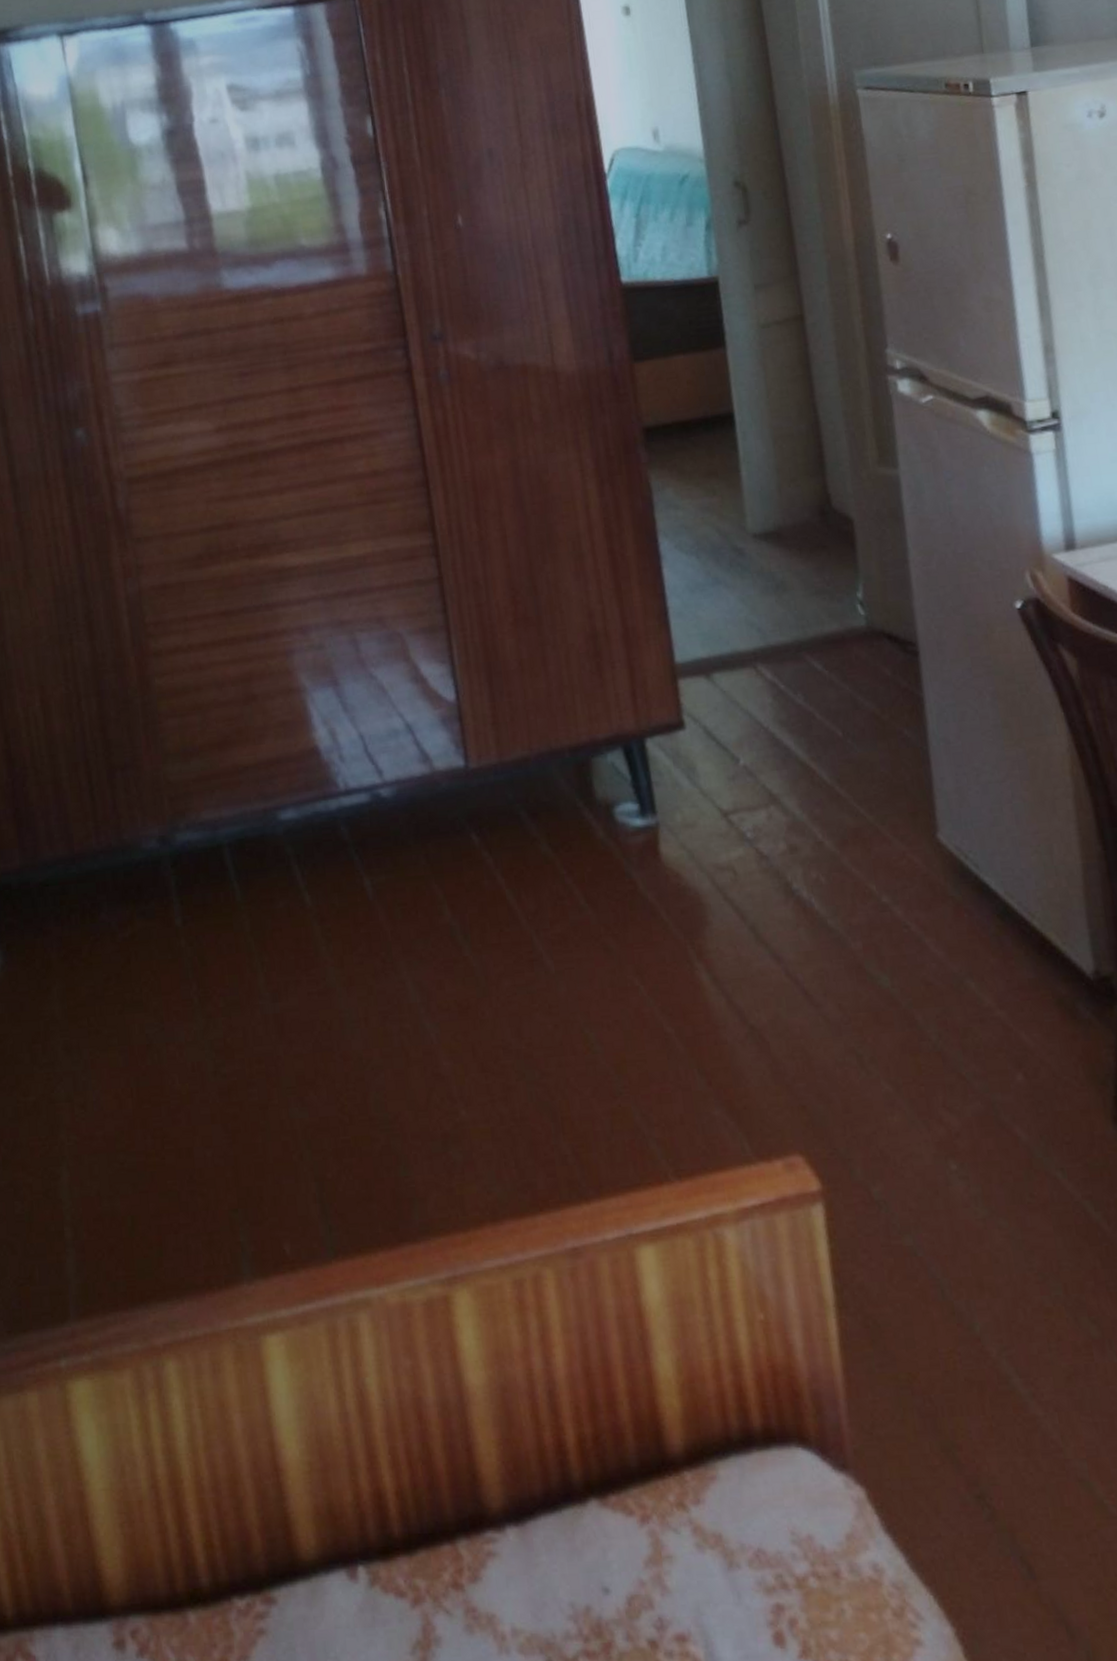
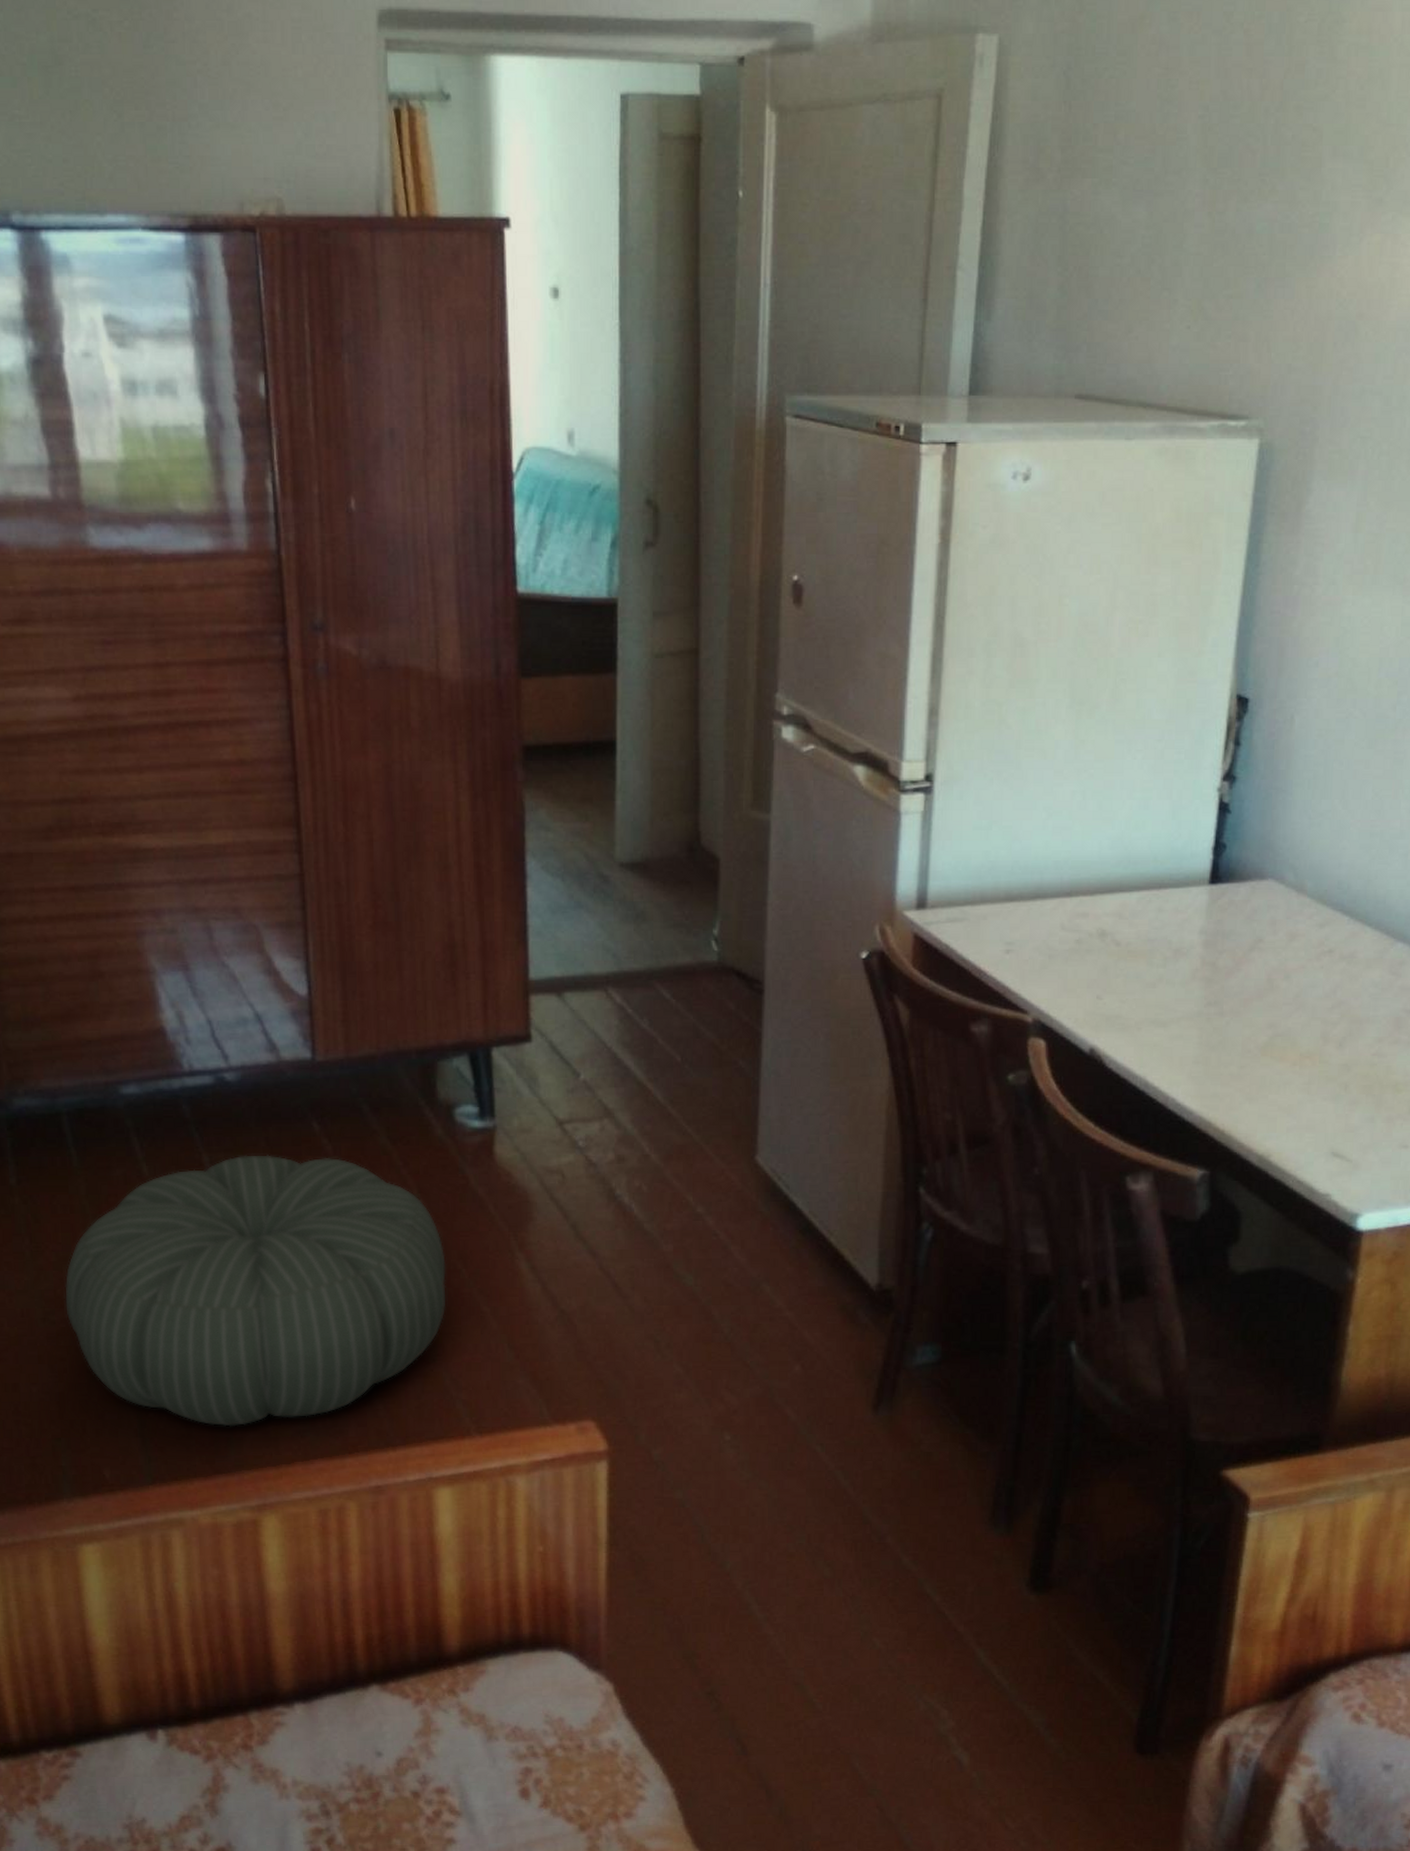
pouf: none [234,871,628,1186] -> present [65,1155,446,1427]

